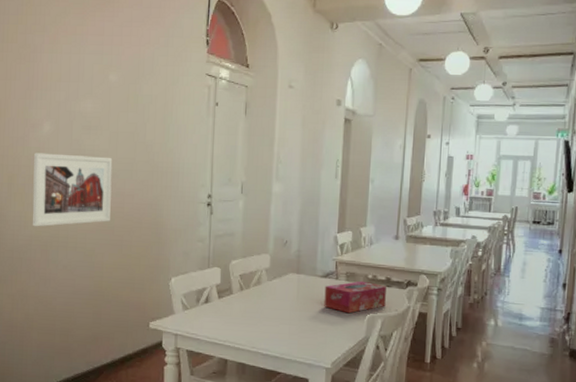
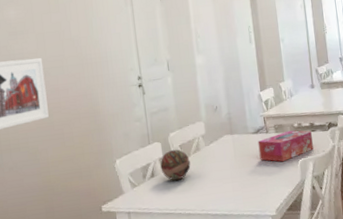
decorative ball: none [216,278,249,311] -> present [160,149,191,181]

